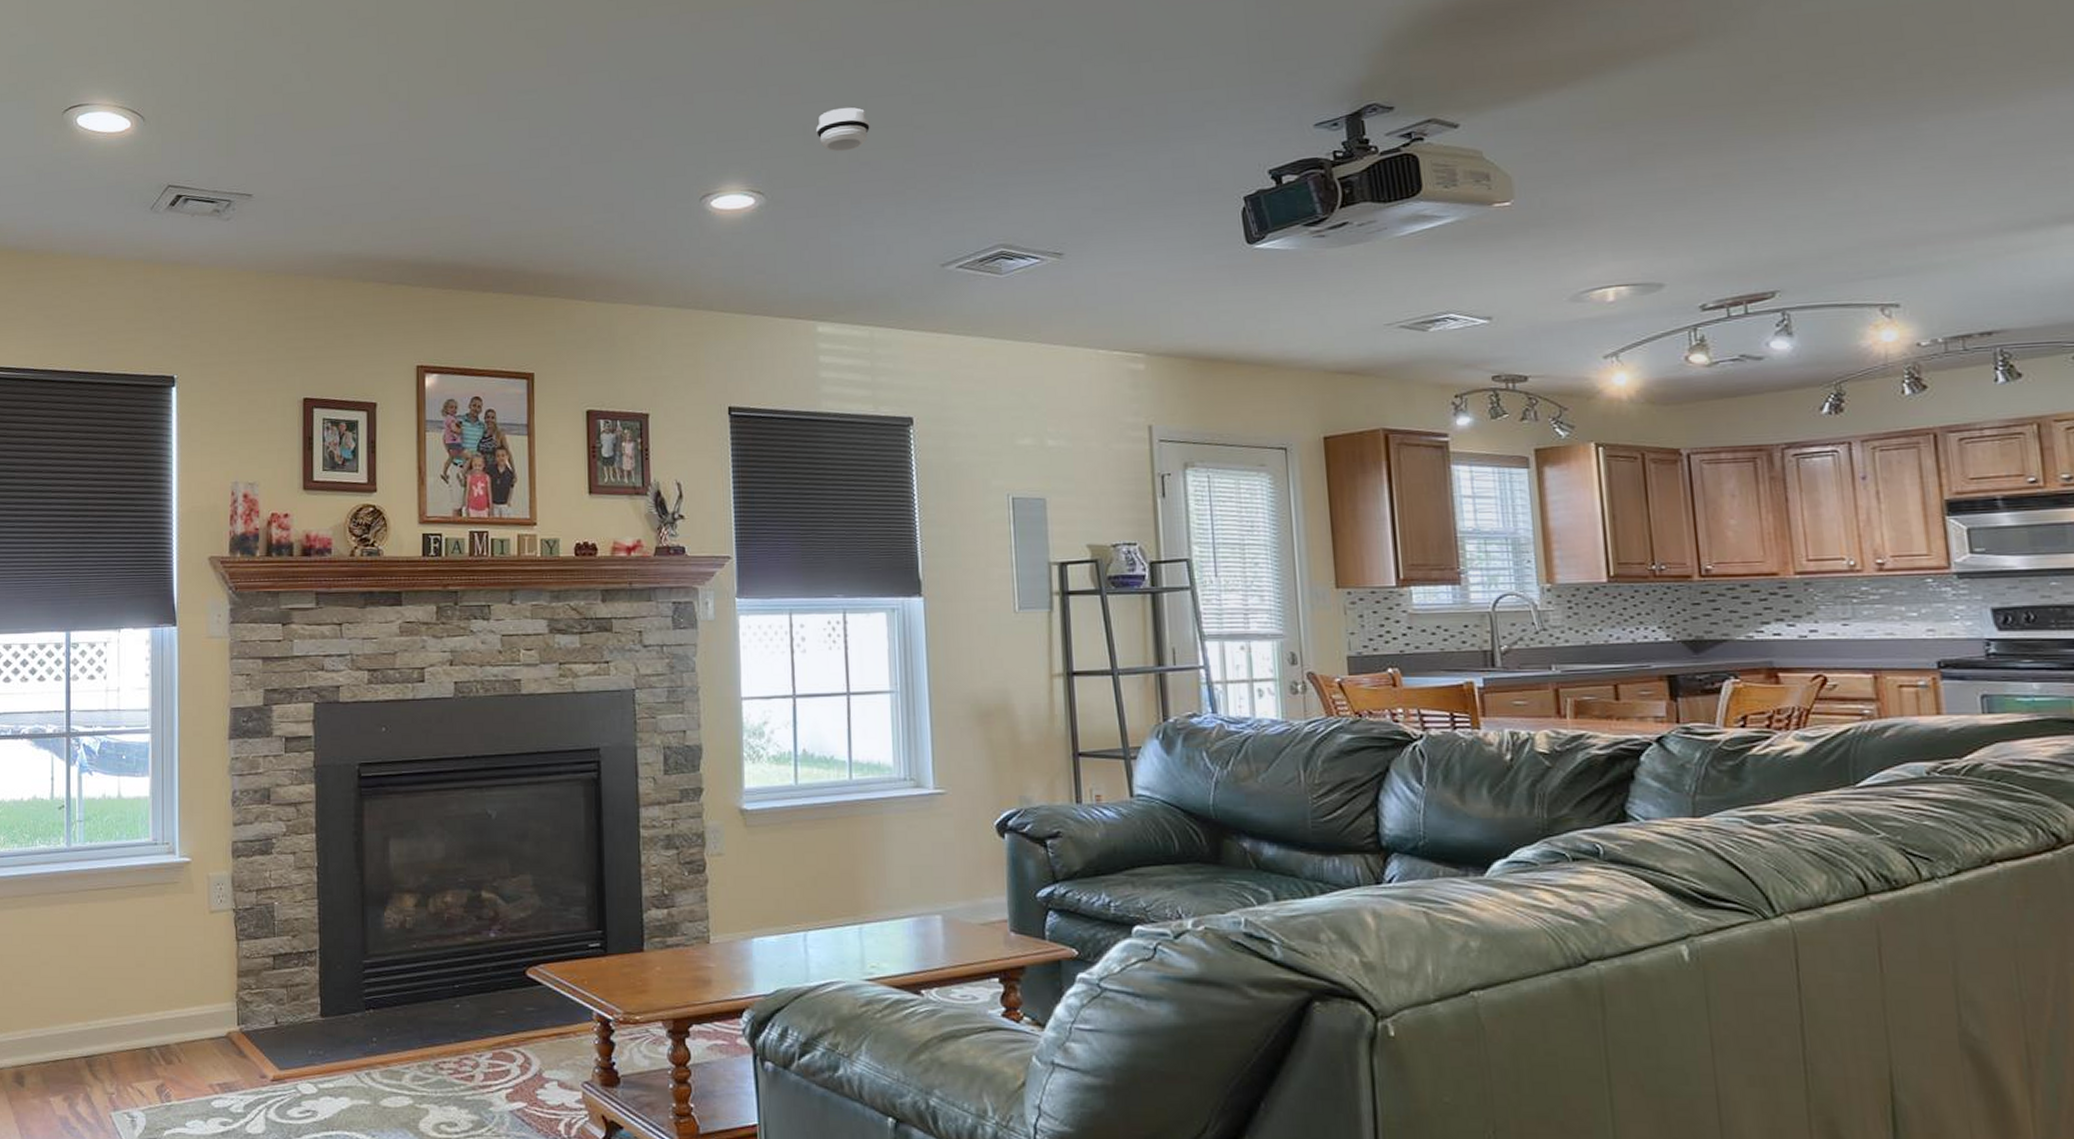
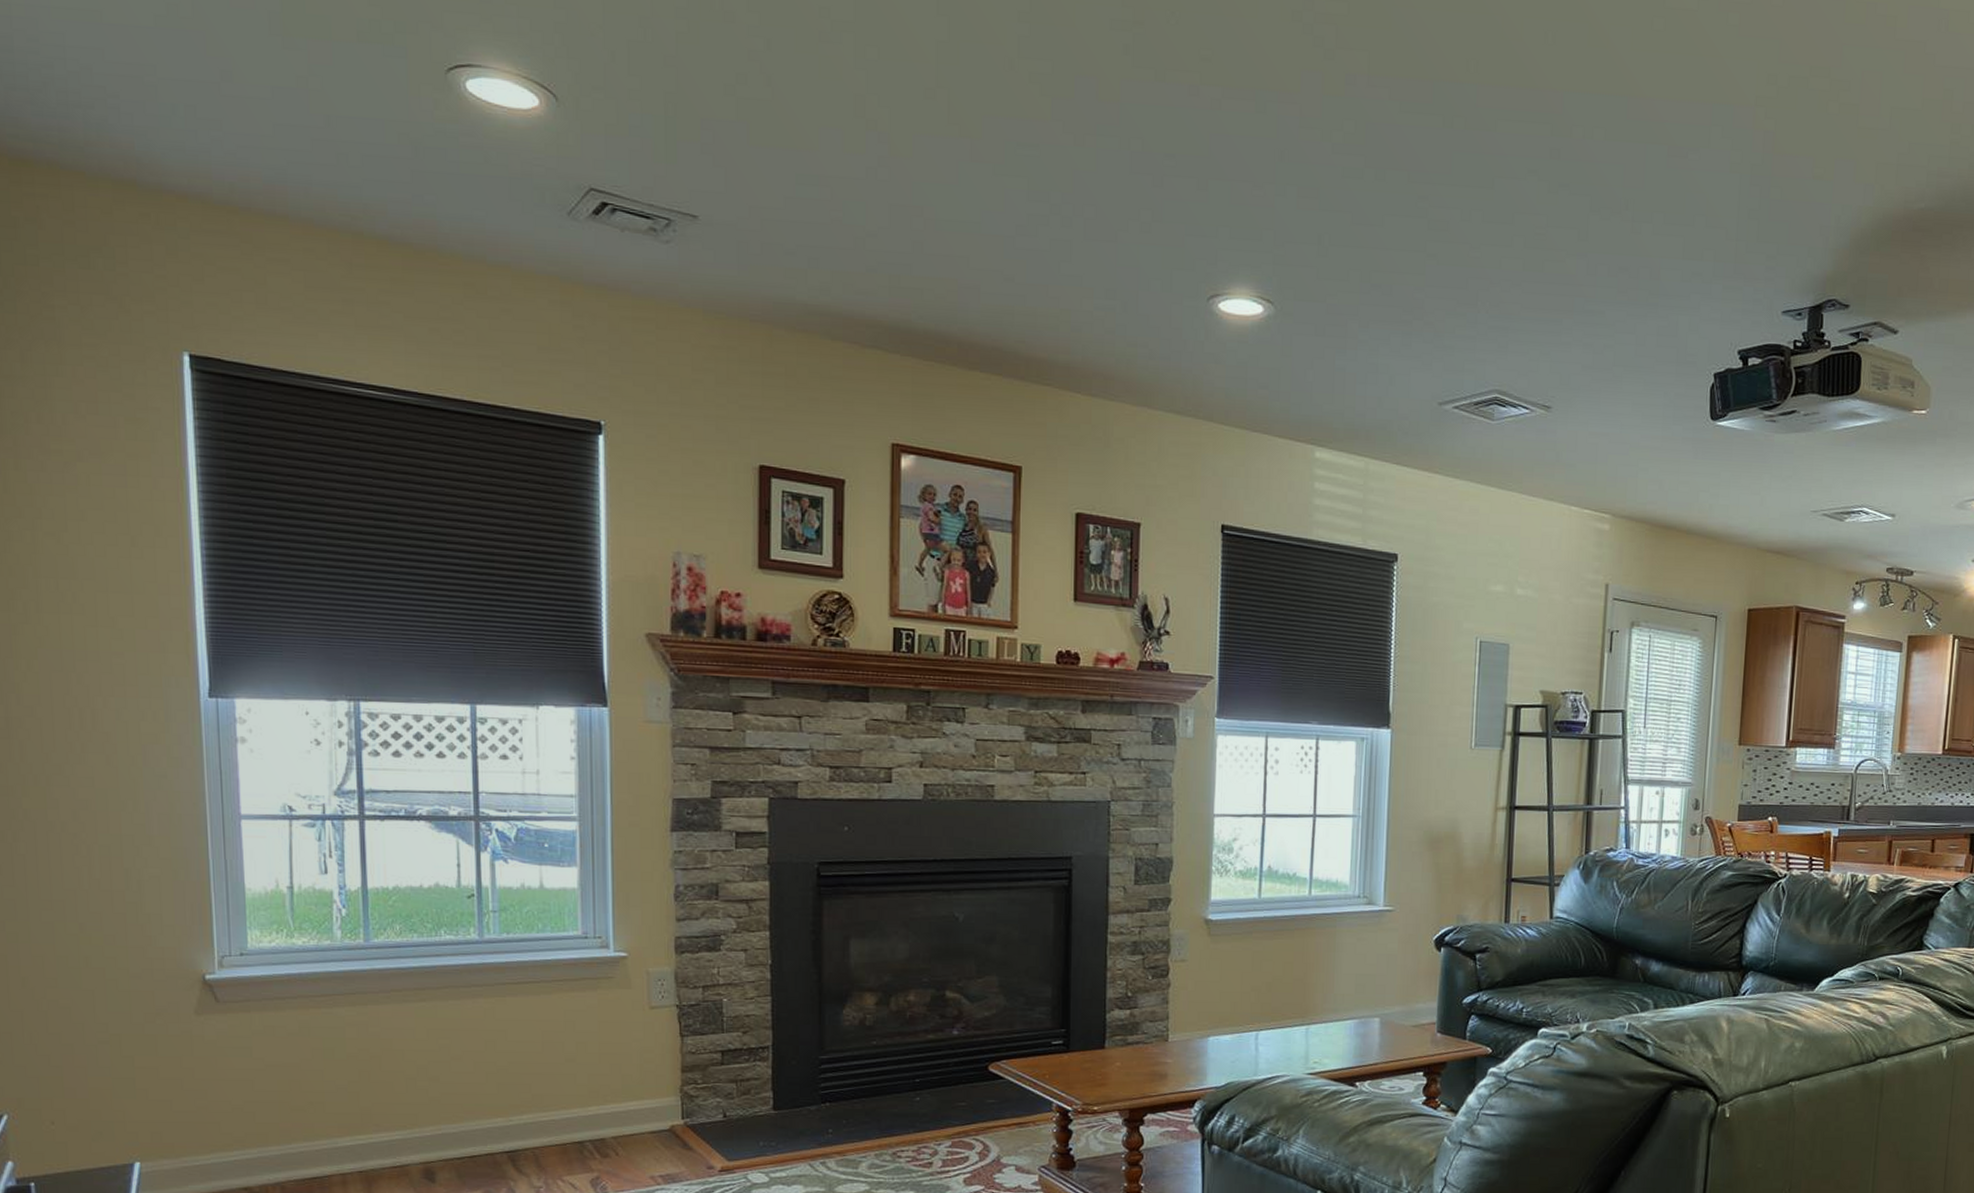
smoke detector: present [816,107,870,152] -> none [1331,221,1385,270]

